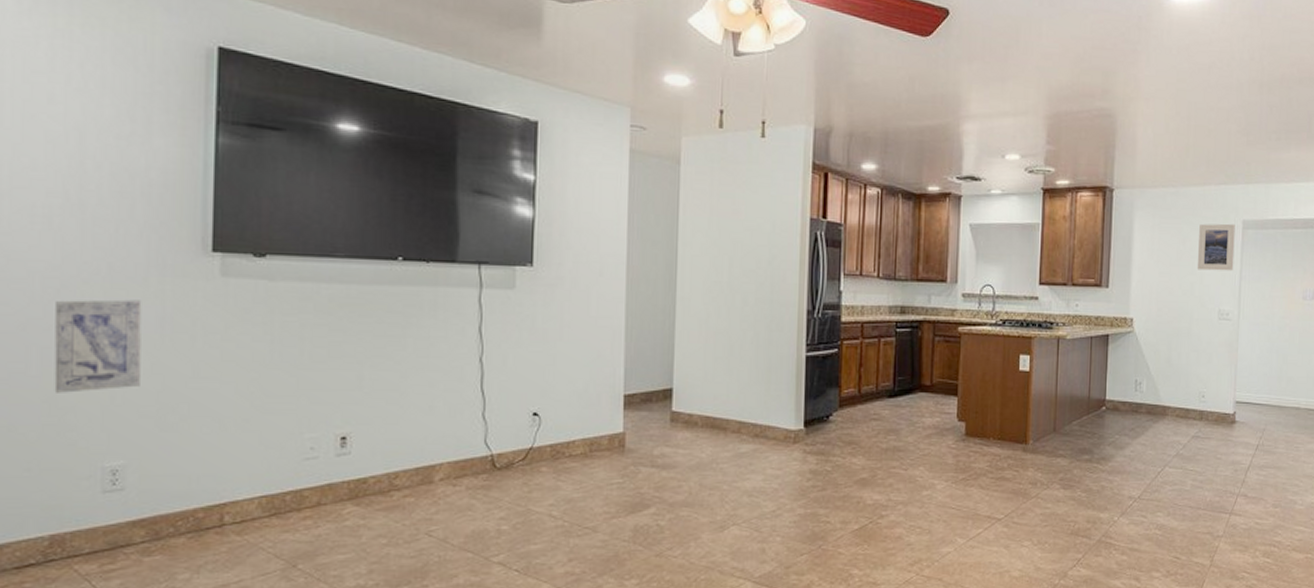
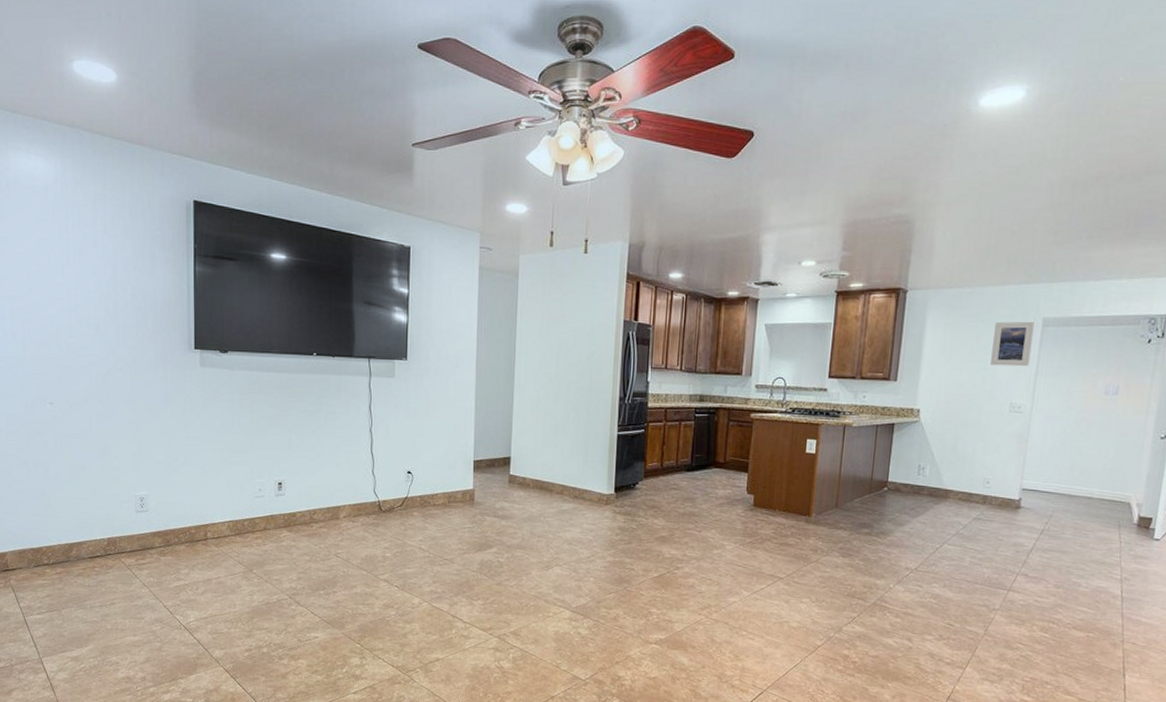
wall art: present [54,299,142,393] -> none [104,382,155,445]

